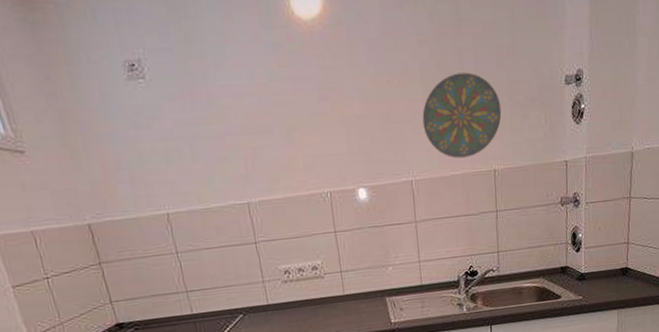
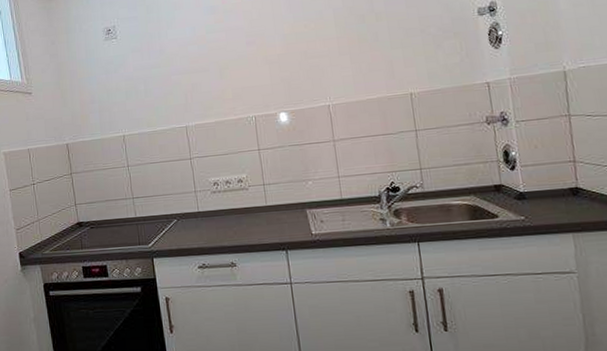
decorative plate: present [422,72,502,159] -> none [337,13,415,85]

